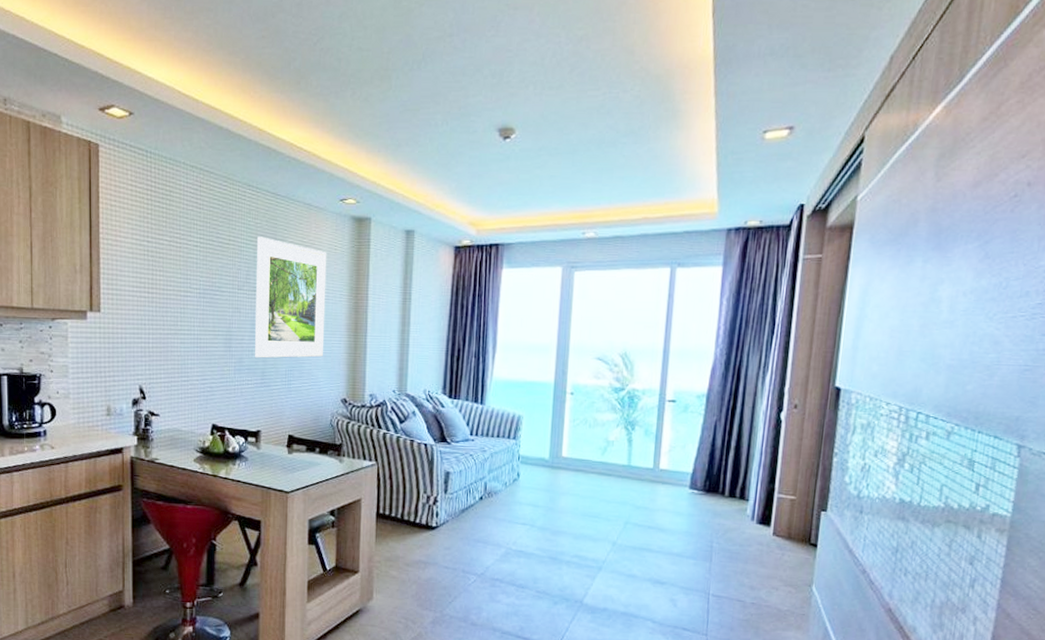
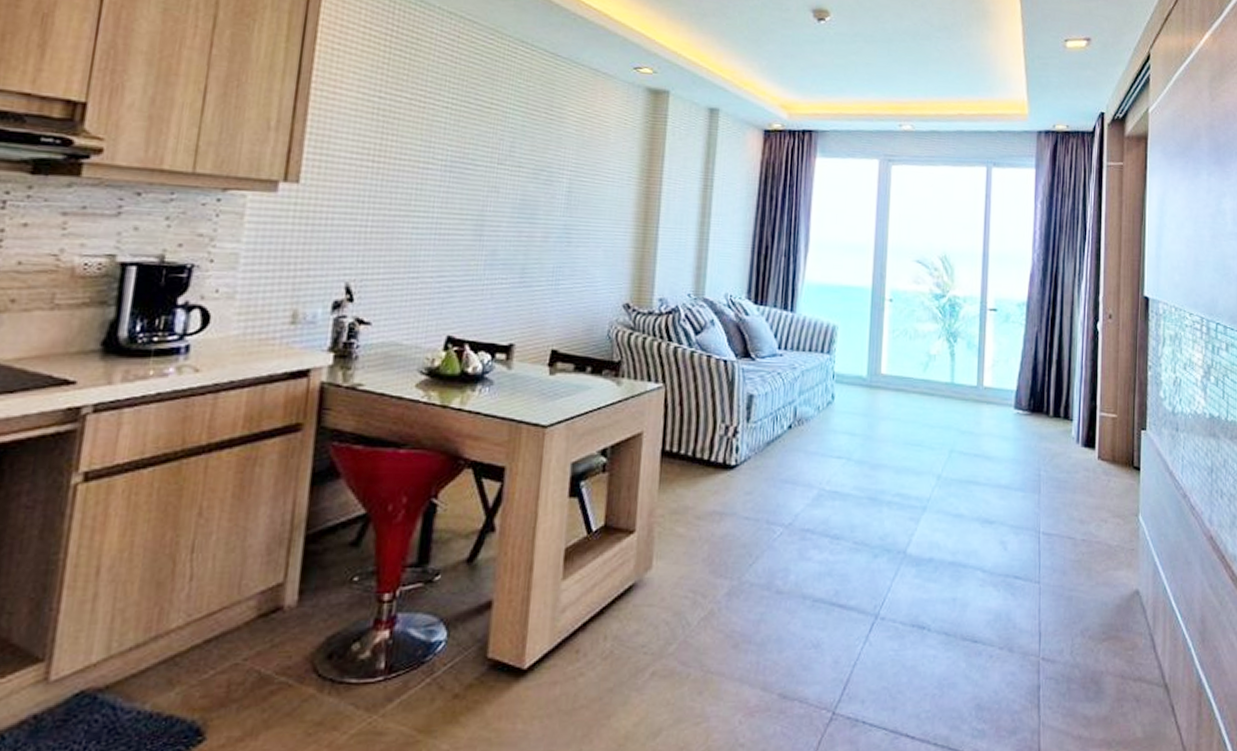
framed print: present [255,236,327,358] -> none [514,102,615,252]

